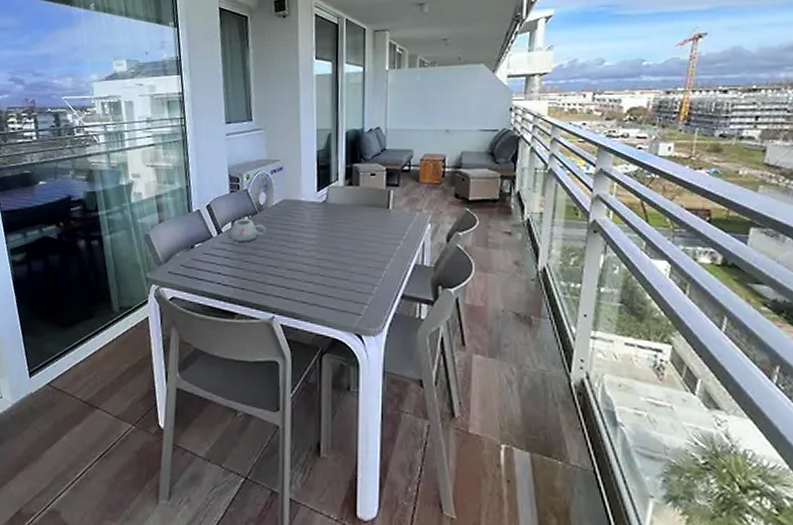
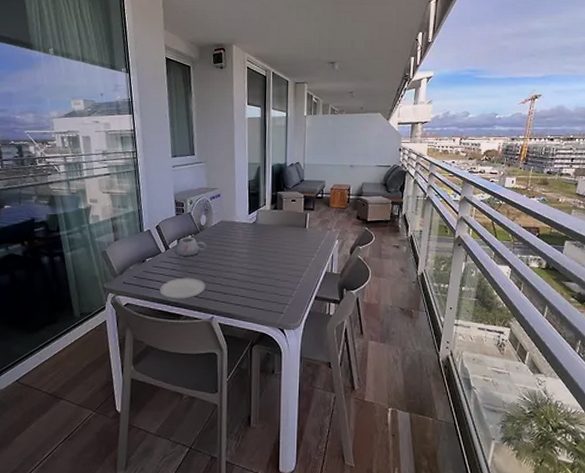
plate: none [210,268,265,294] -> present [160,278,206,299]

